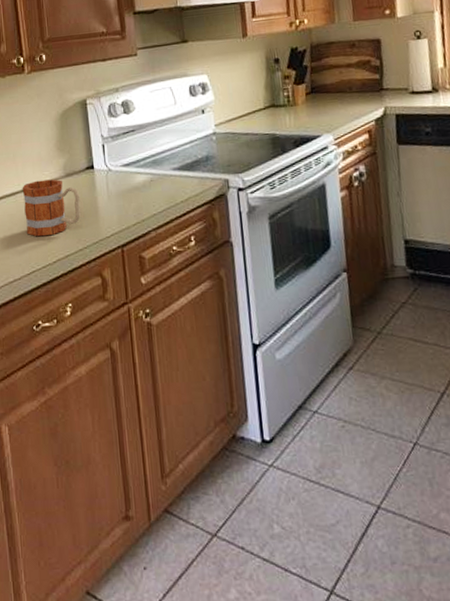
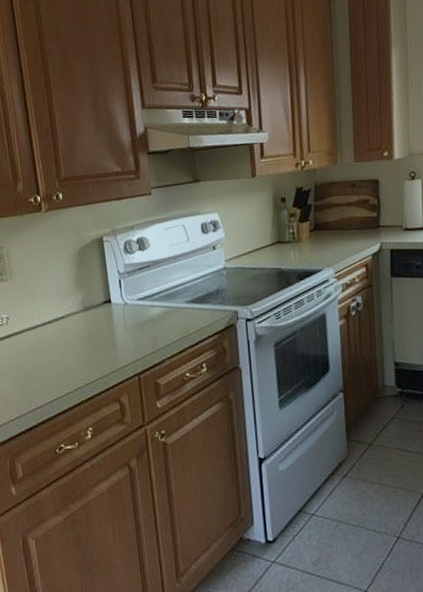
mug: present [22,179,81,237] -> none [42,313,99,367]

